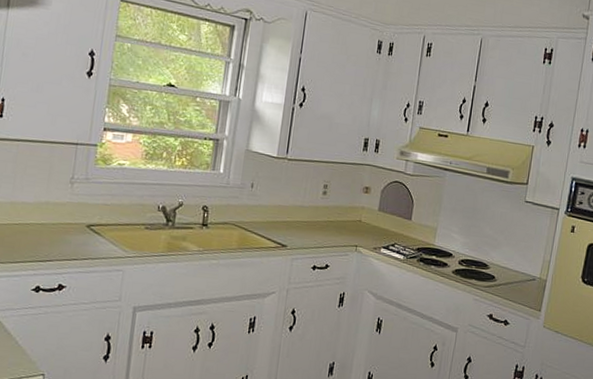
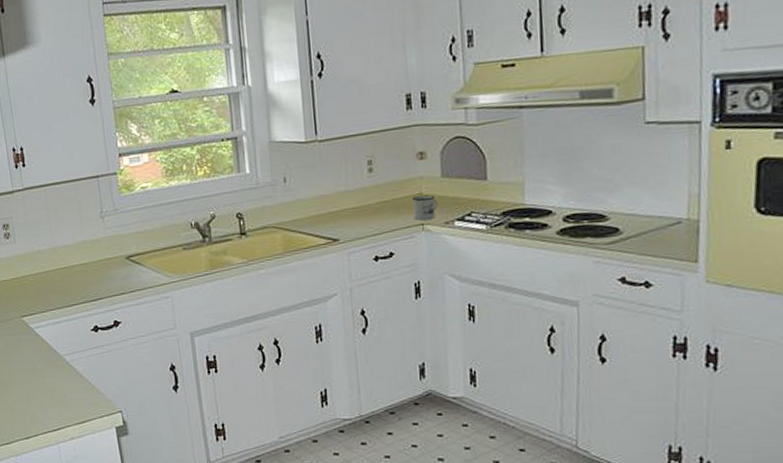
mug: none [351,222,372,243] -> present [412,195,438,220]

